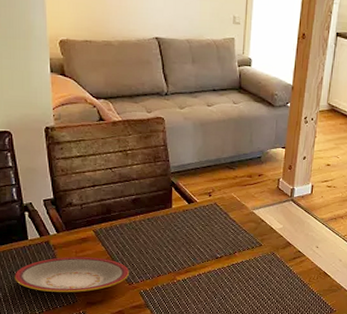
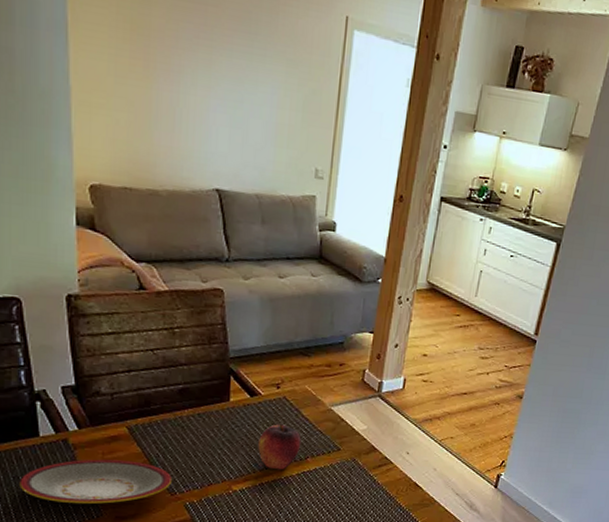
fruit: none [196,225,230,263] -> present [258,424,301,470]

